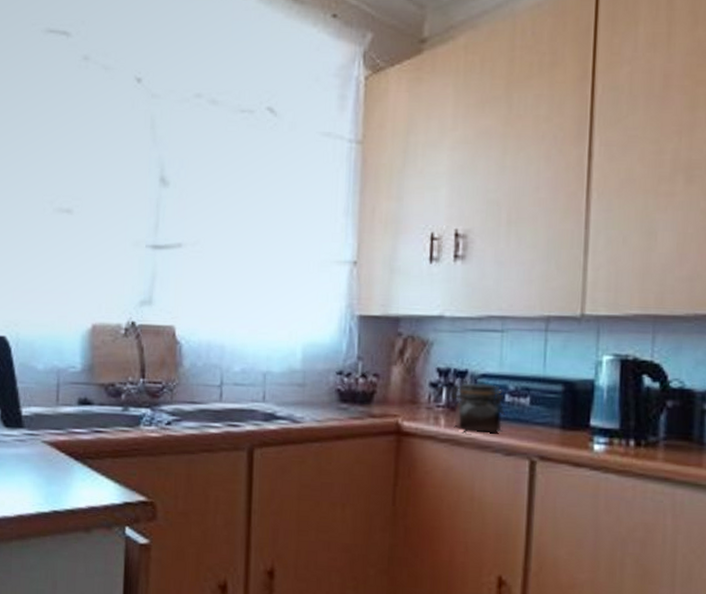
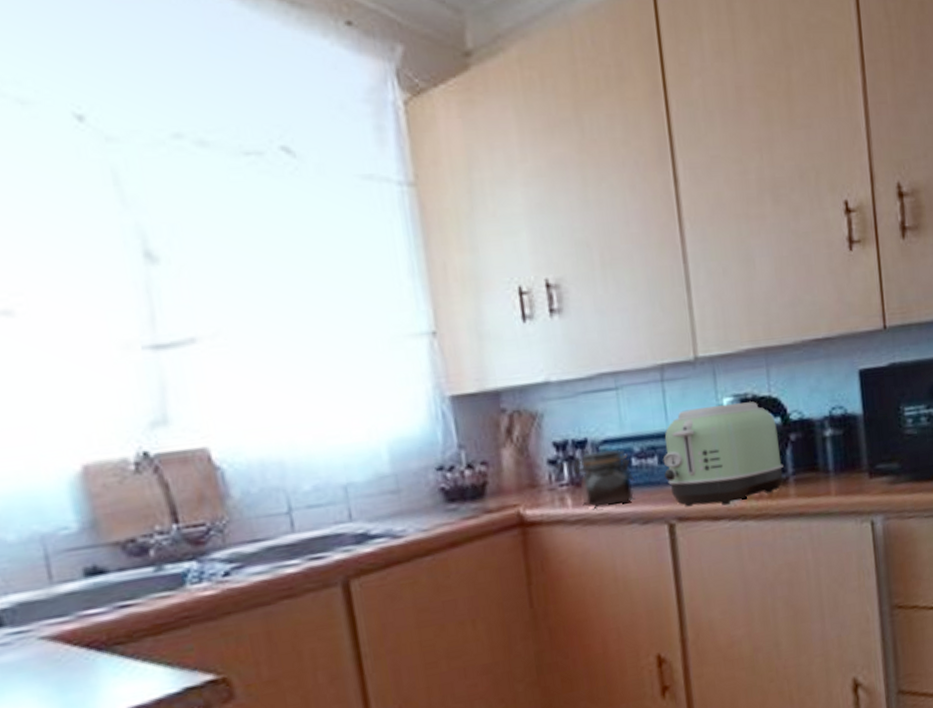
toaster: none [534,360,655,455] -> present [663,401,783,507]

